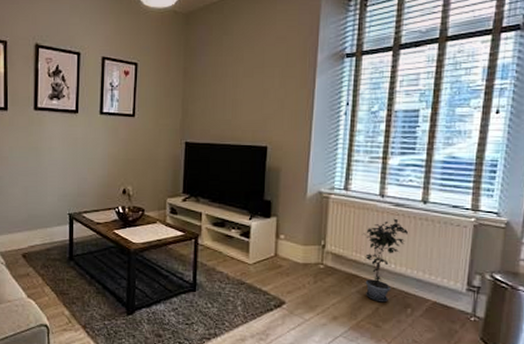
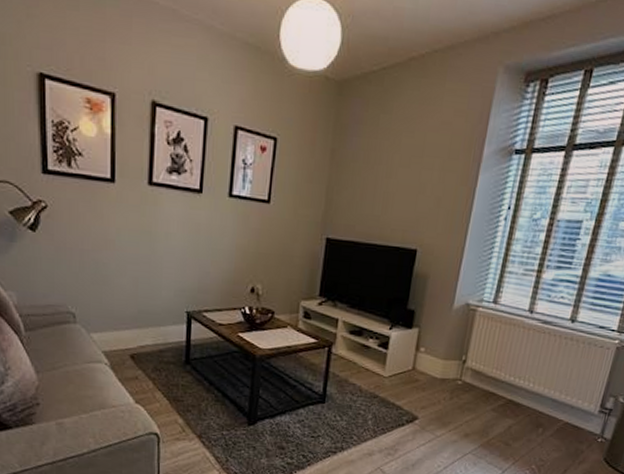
potted plant: present [363,218,408,303] -> none [500,336,551,421]

